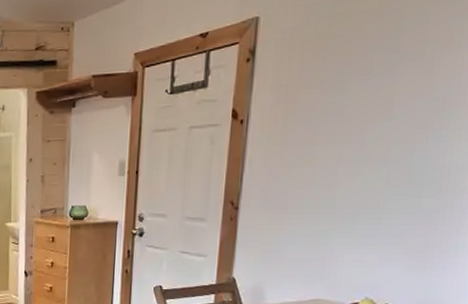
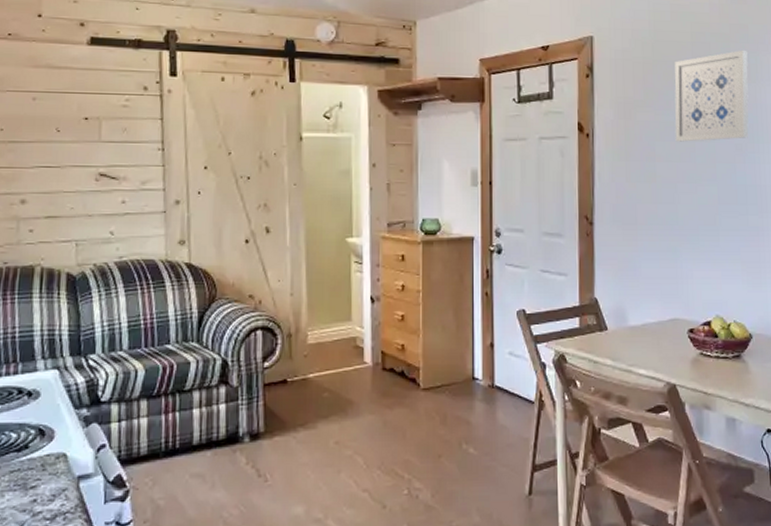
wall art: none [343,12,453,123] -> present [674,50,749,142]

